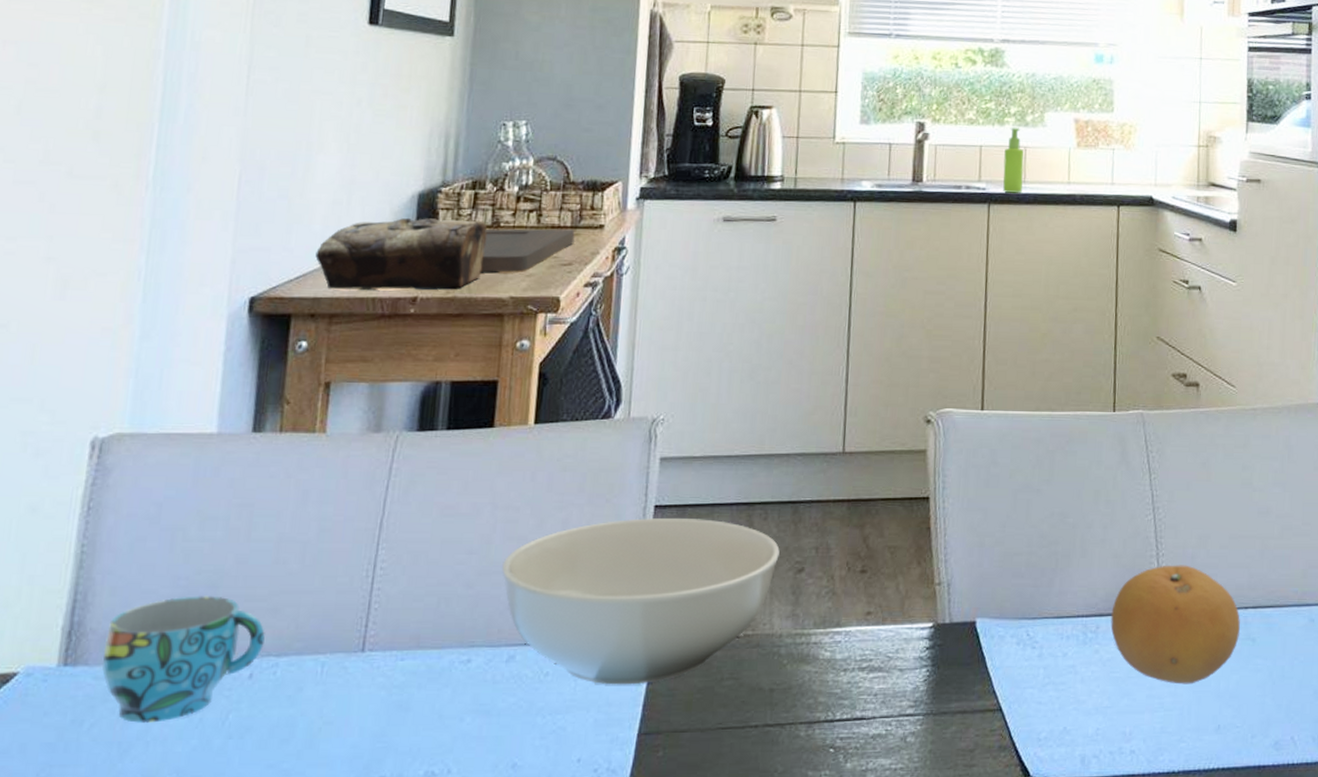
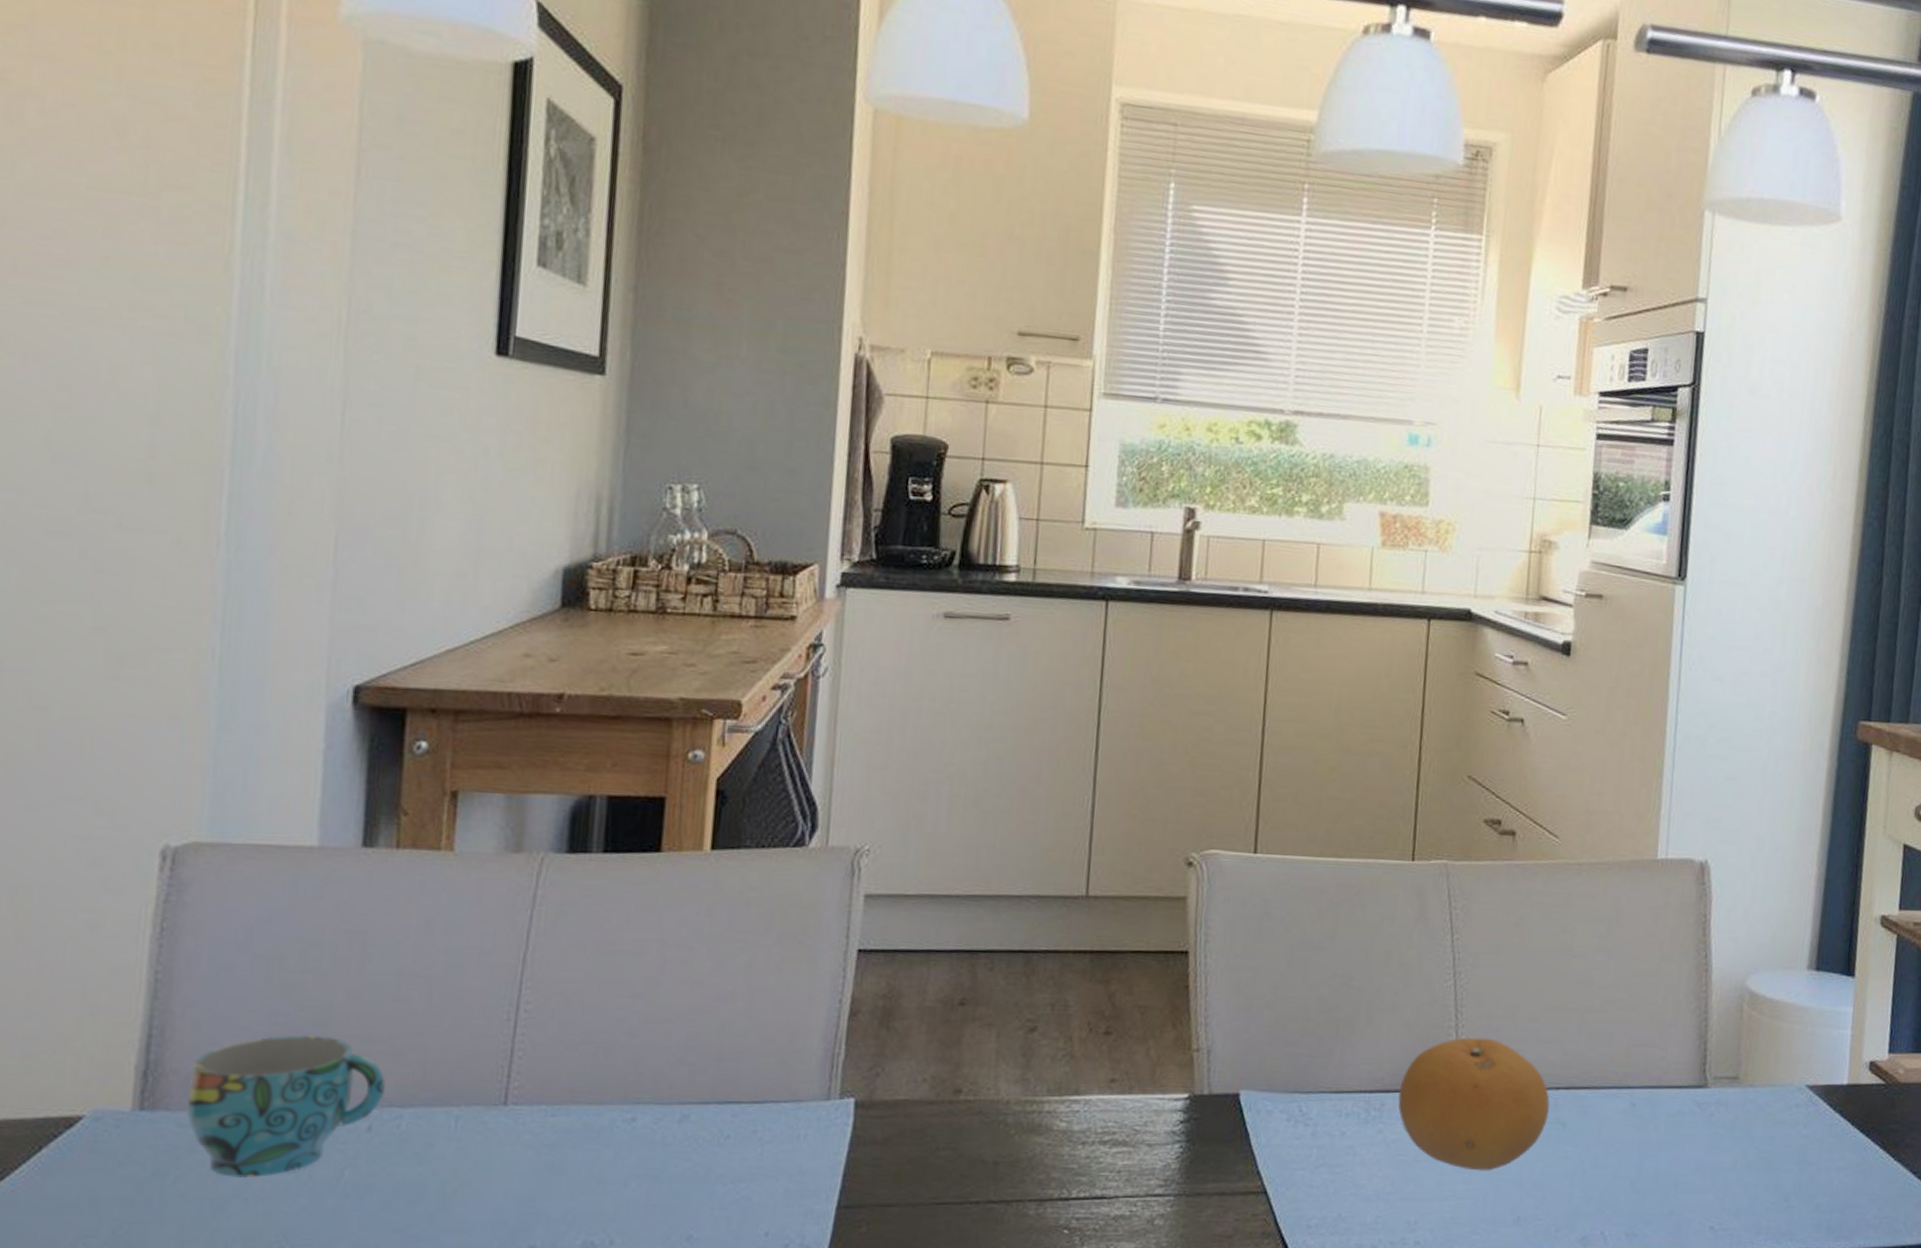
bread loaf: present [315,217,487,290] -> none [435,597,651,686]
cutting board: present [480,228,575,273] -> none [642,614,760,669]
bowl: present [502,517,780,685] -> none [673,964,1008,1152]
soap dispenser: present [1003,127,1024,193] -> none [1289,519,1317,599]

